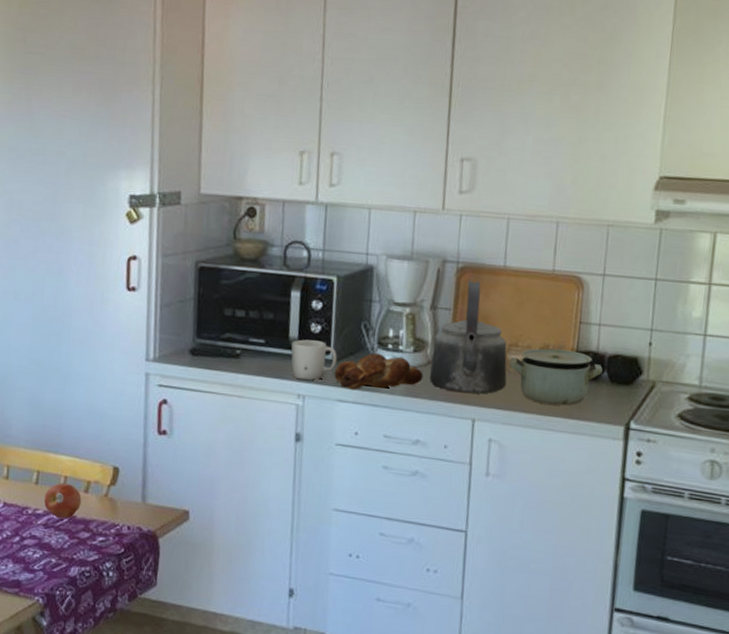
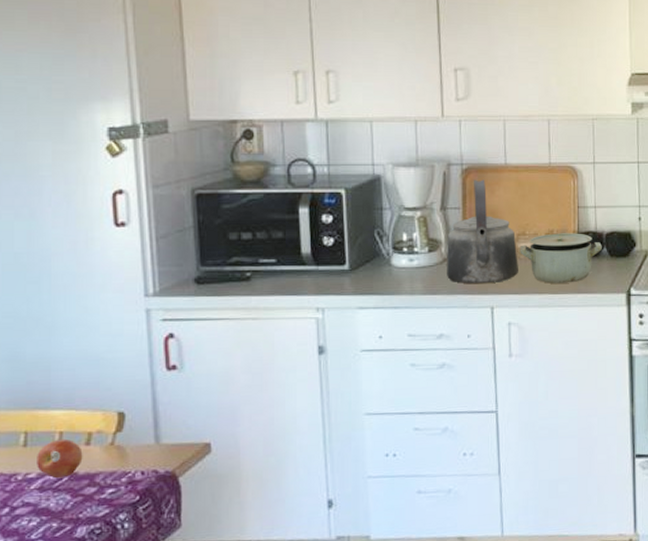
mug: present [291,339,337,381] -> none [305,253,353,294]
bread loaf: present [334,352,424,390] -> none [352,257,440,296]

